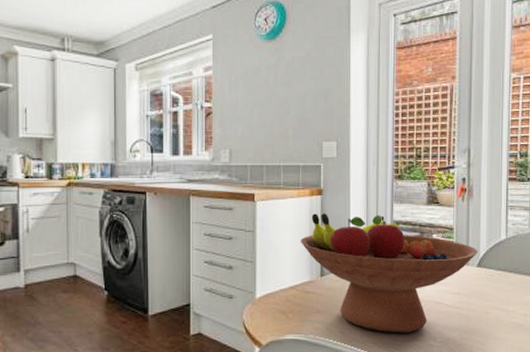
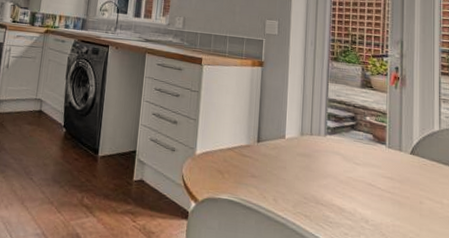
fruit bowl: present [300,213,479,333] -> none [240,82,412,211]

